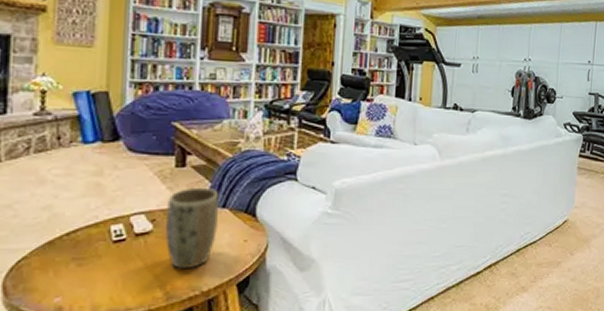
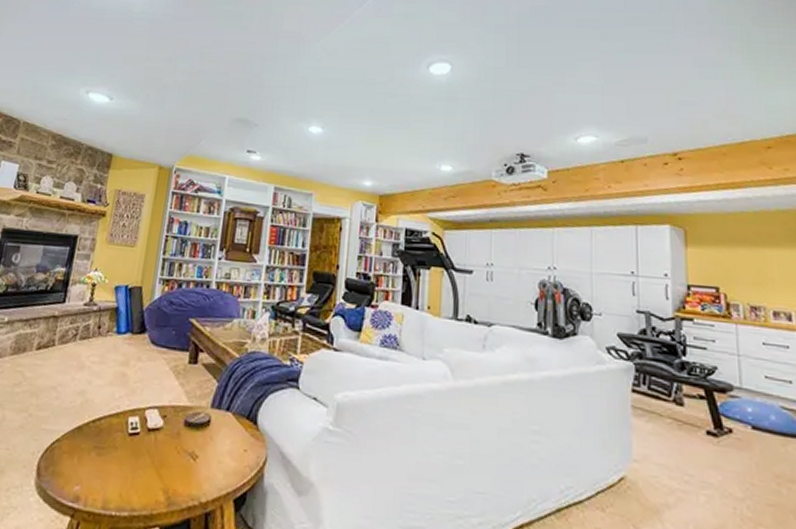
plant pot: present [165,187,219,270] -> none [173,385,224,474]

